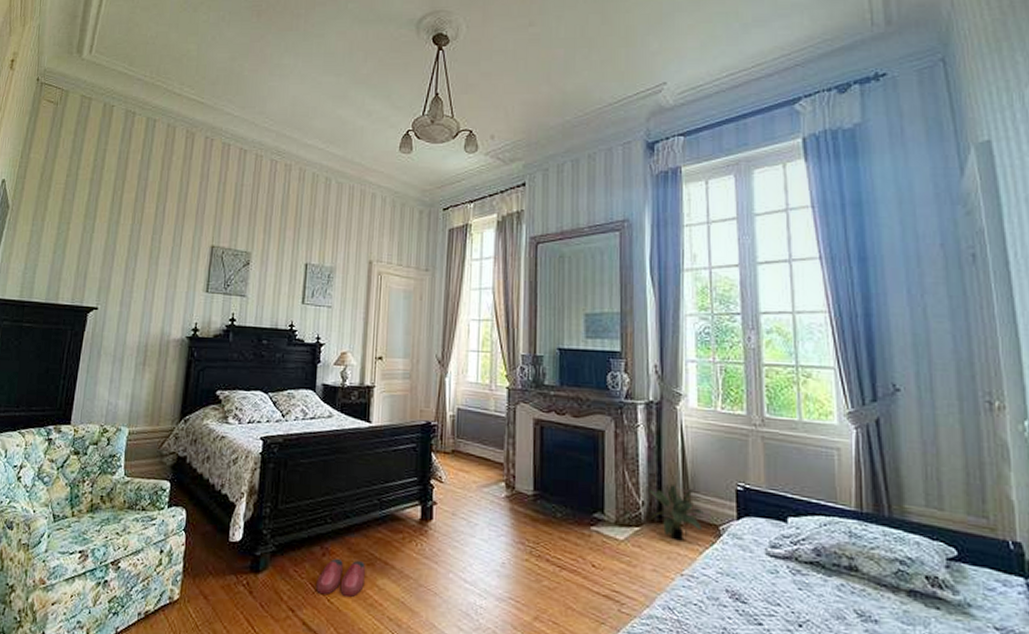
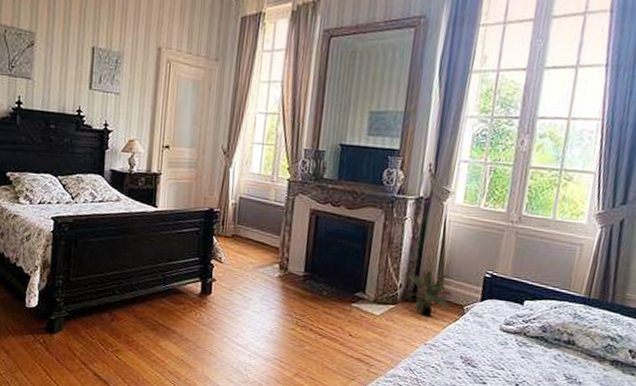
slippers: present [316,559,365,597] -> none [106,324,149,355]

